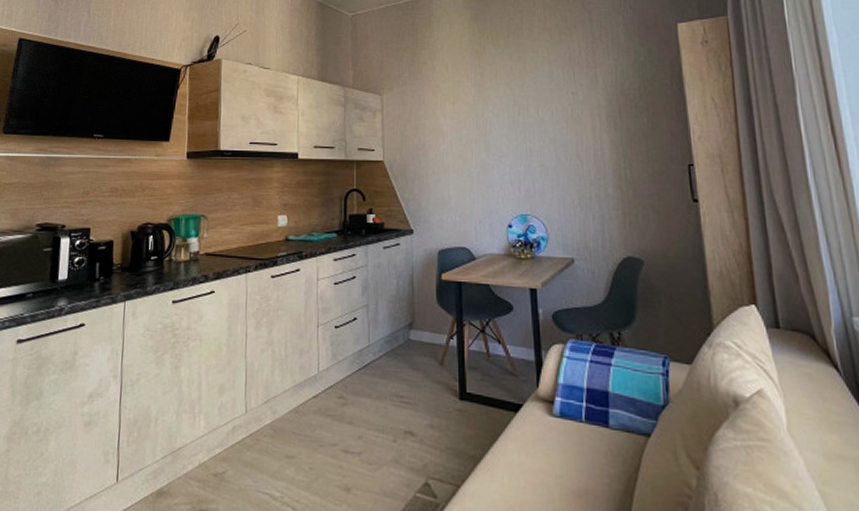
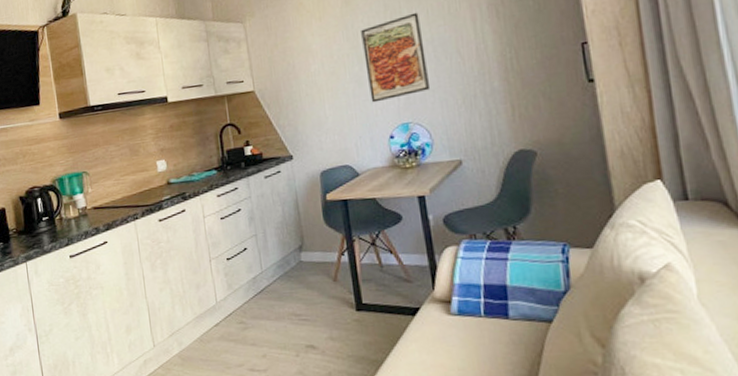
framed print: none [490,112,550,190] -> present [361,12,431,103]

